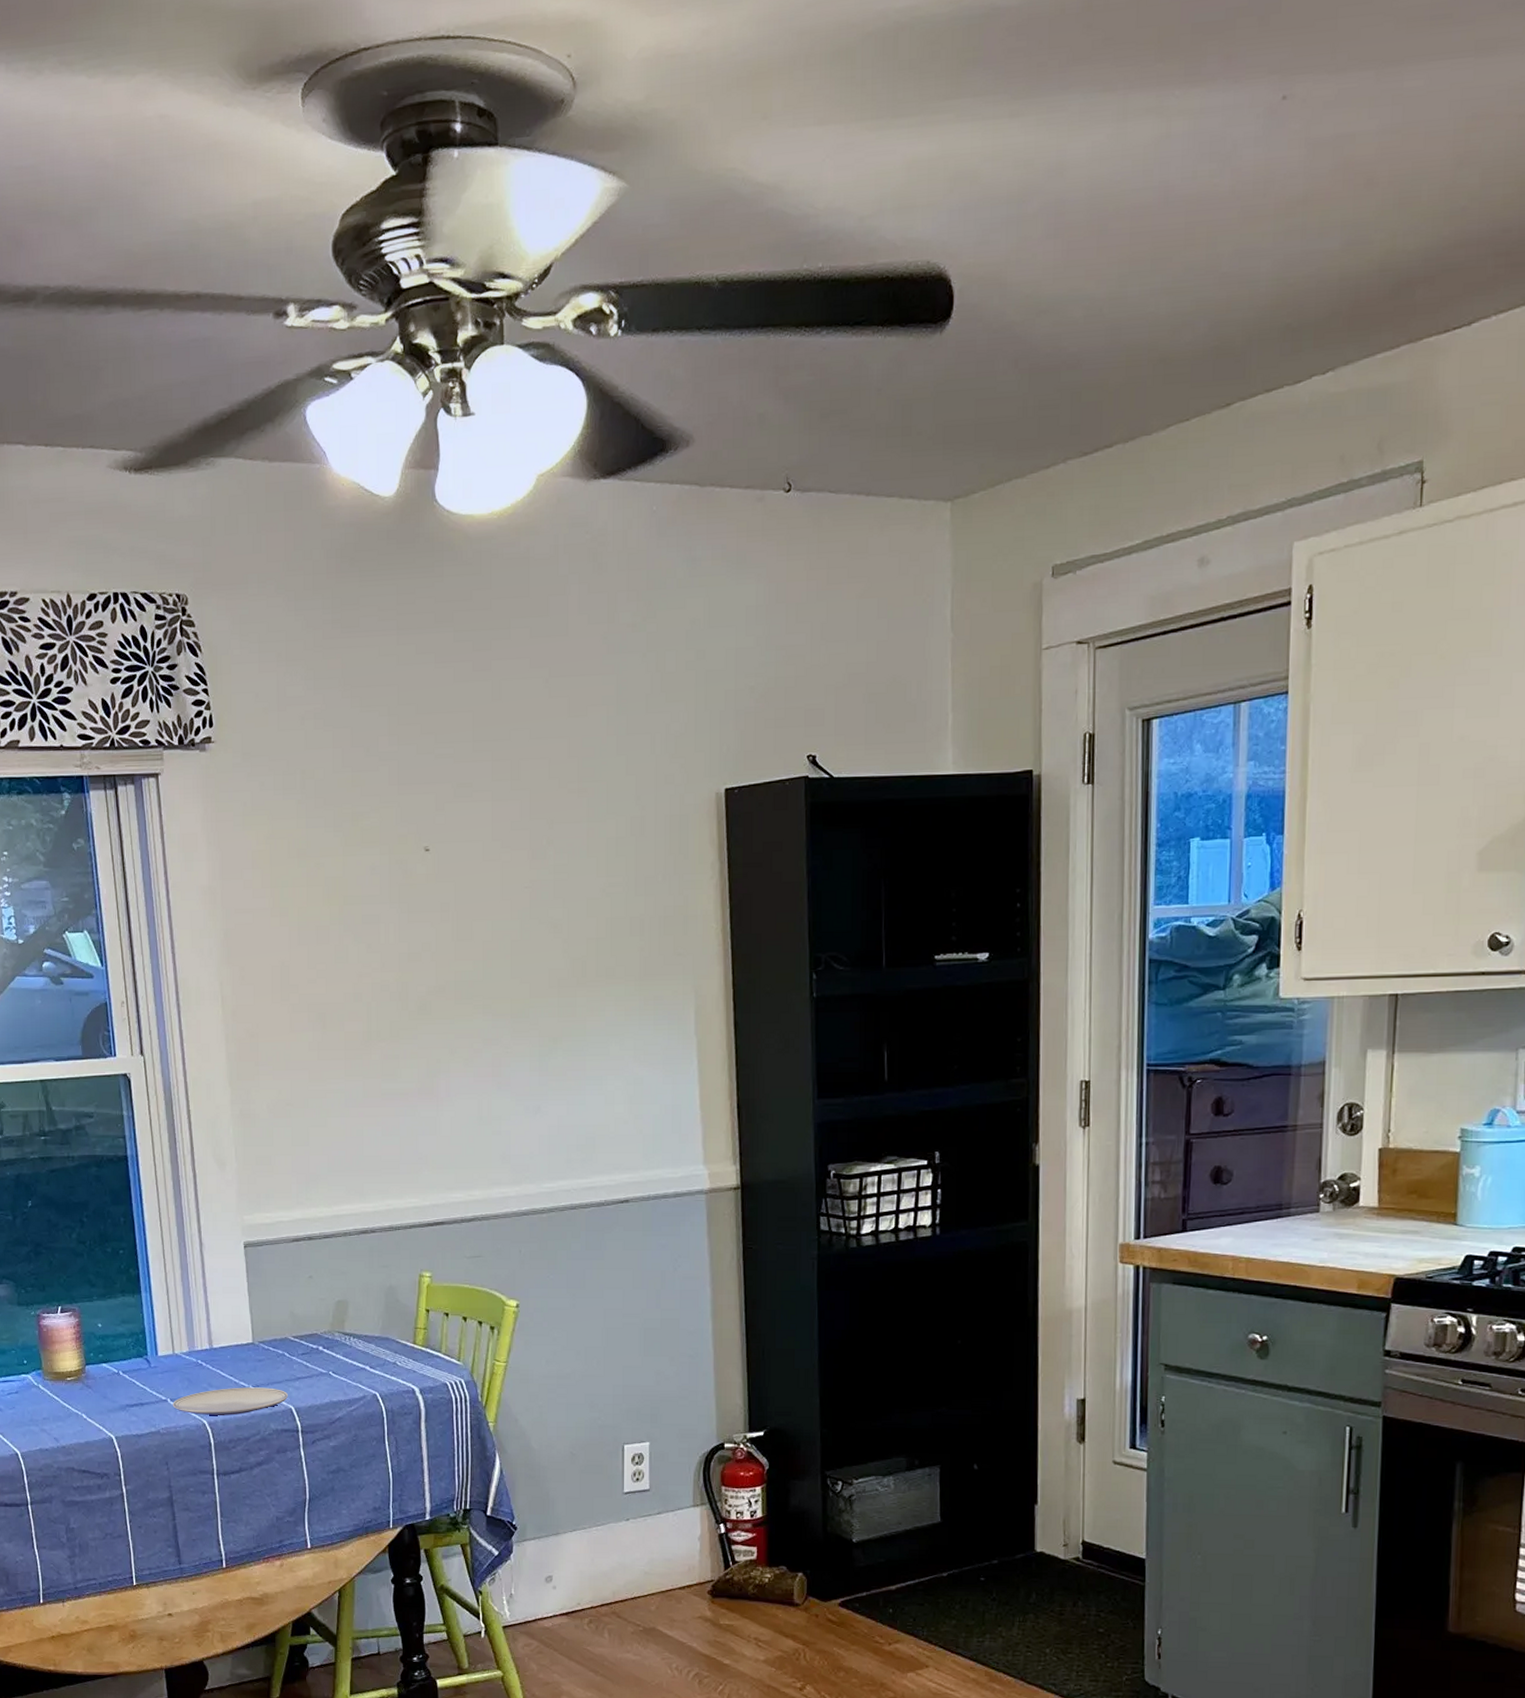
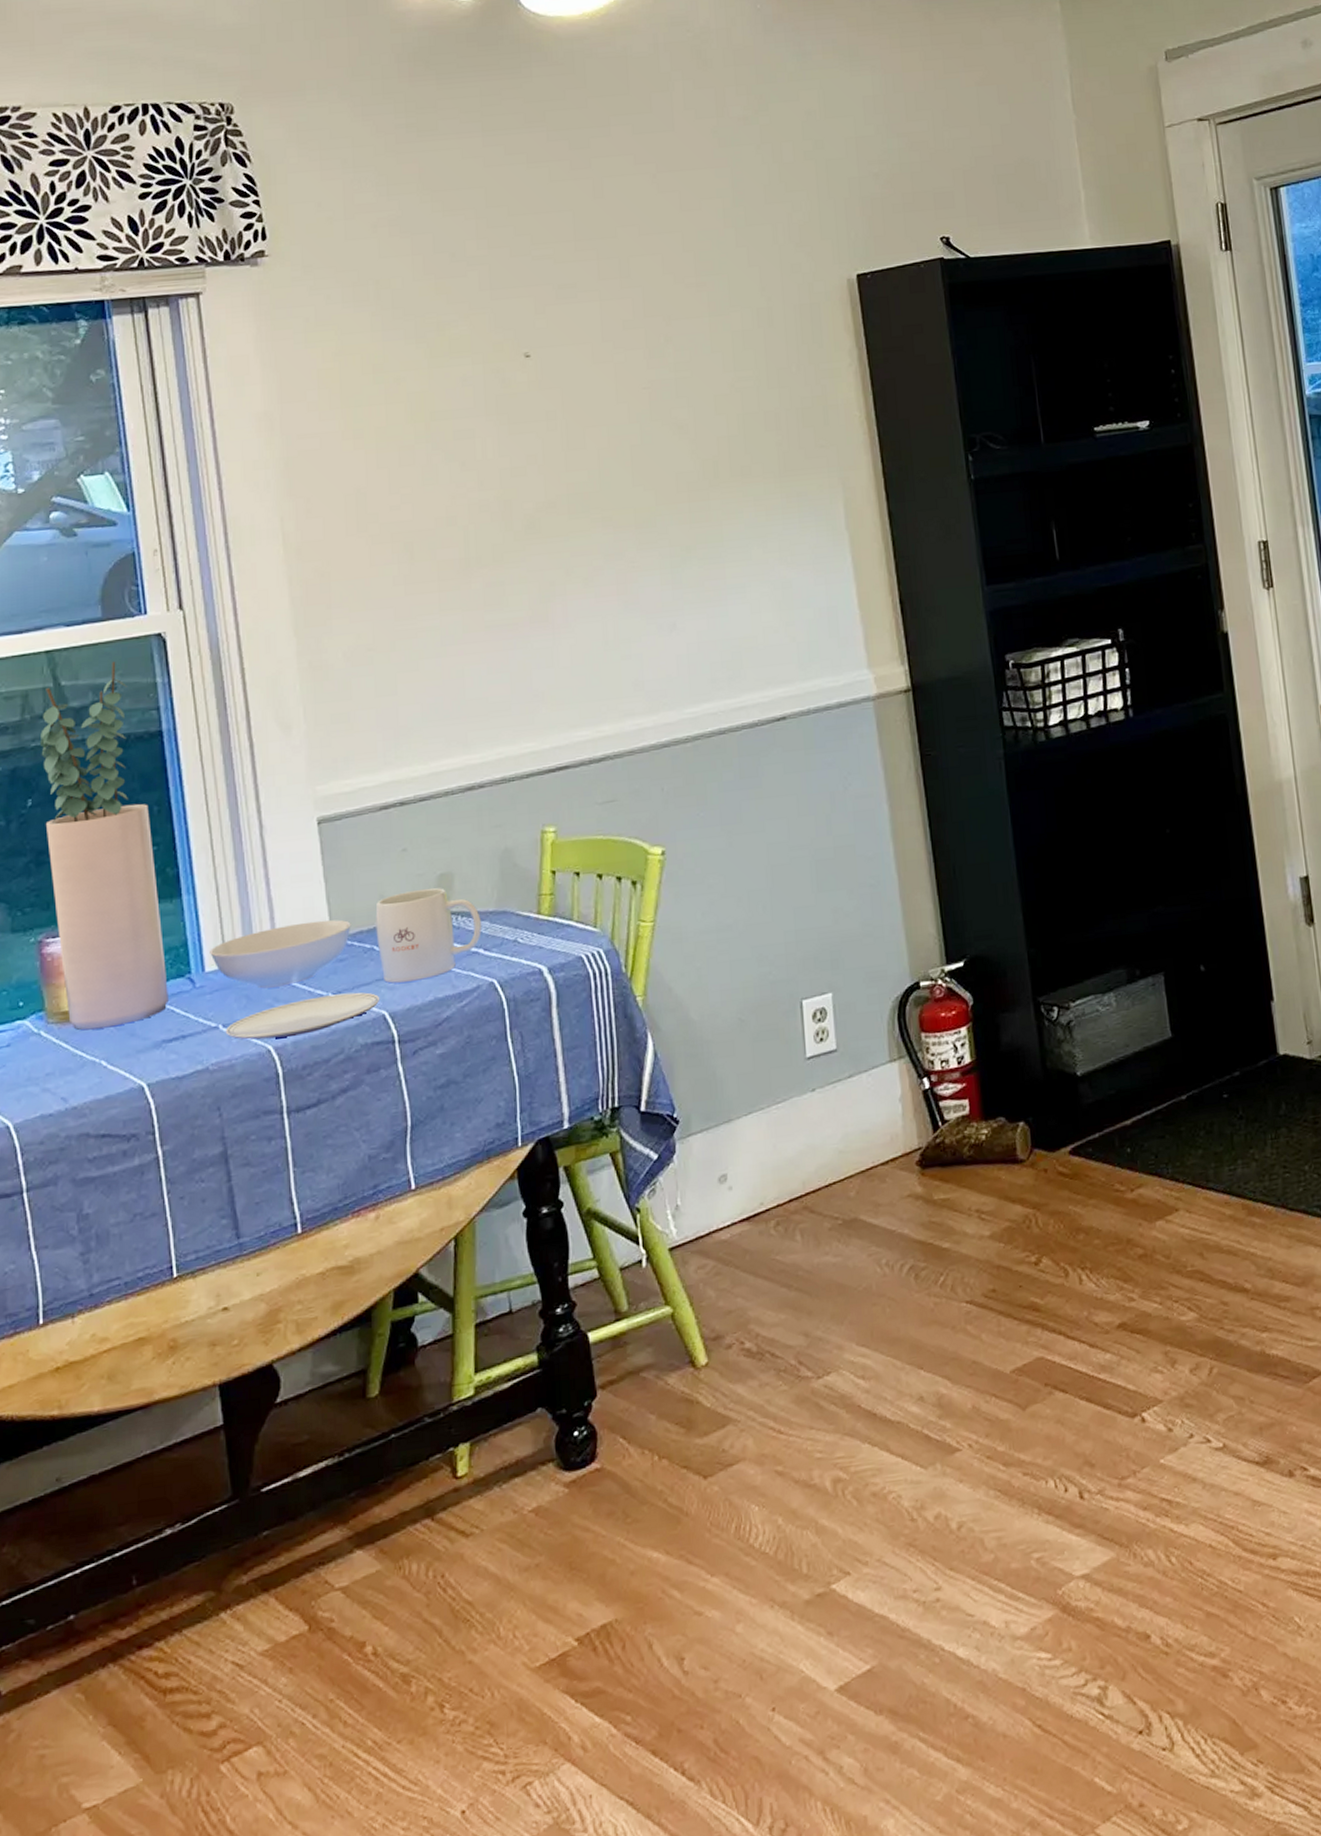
vase: none [36,1094,131,1389] -> present [39,662,168,1031]
bowl: none [161,1326,268,1375] -> present [210,919,351,989]
mug: none [287,1311,368,1386] -> present [375,887,481,984]

